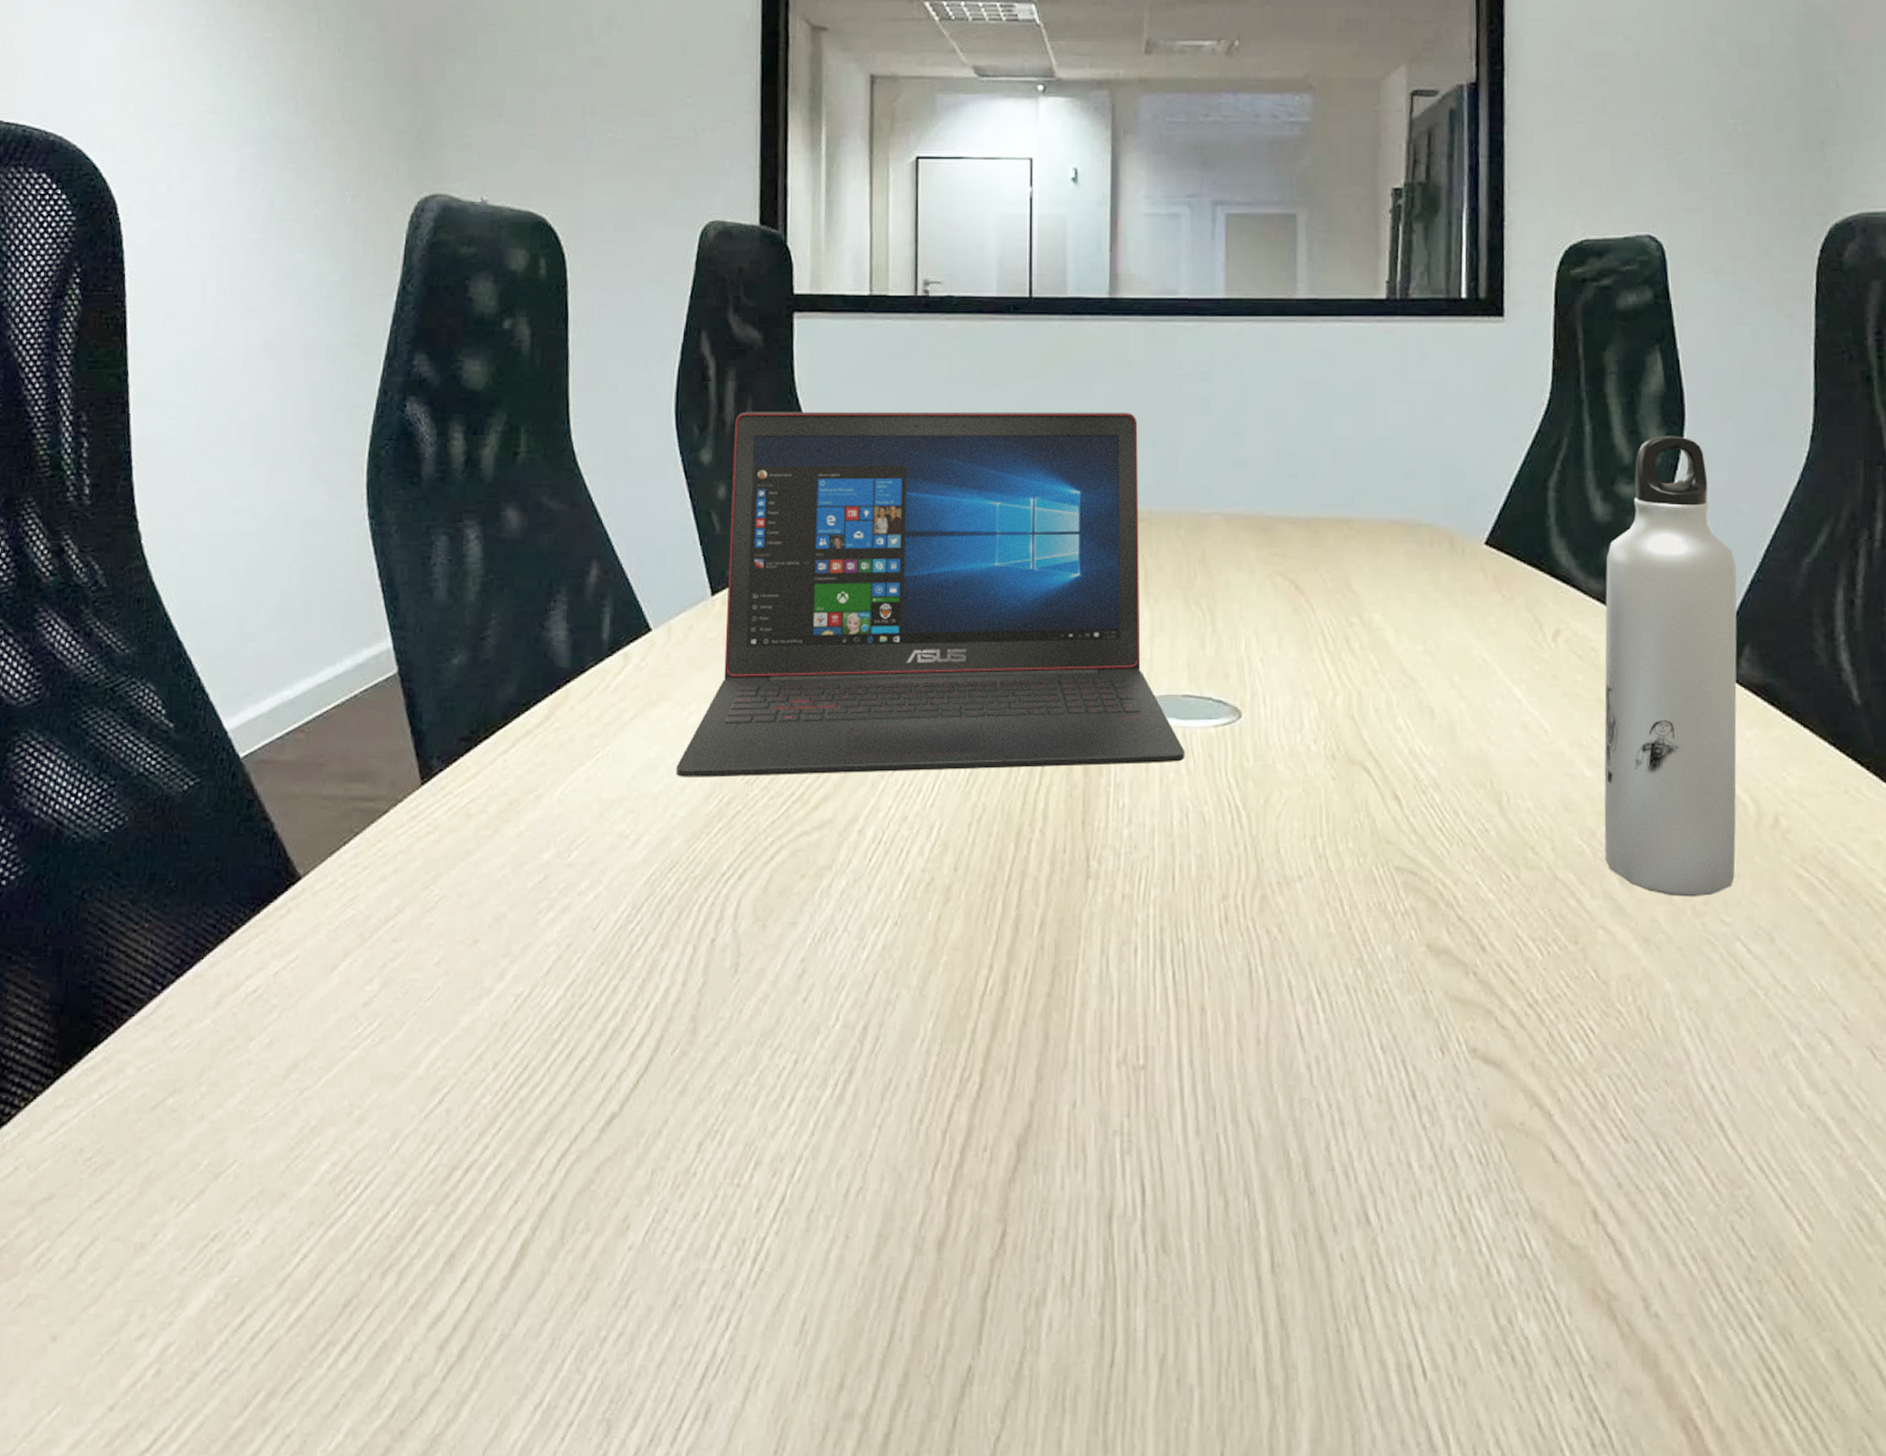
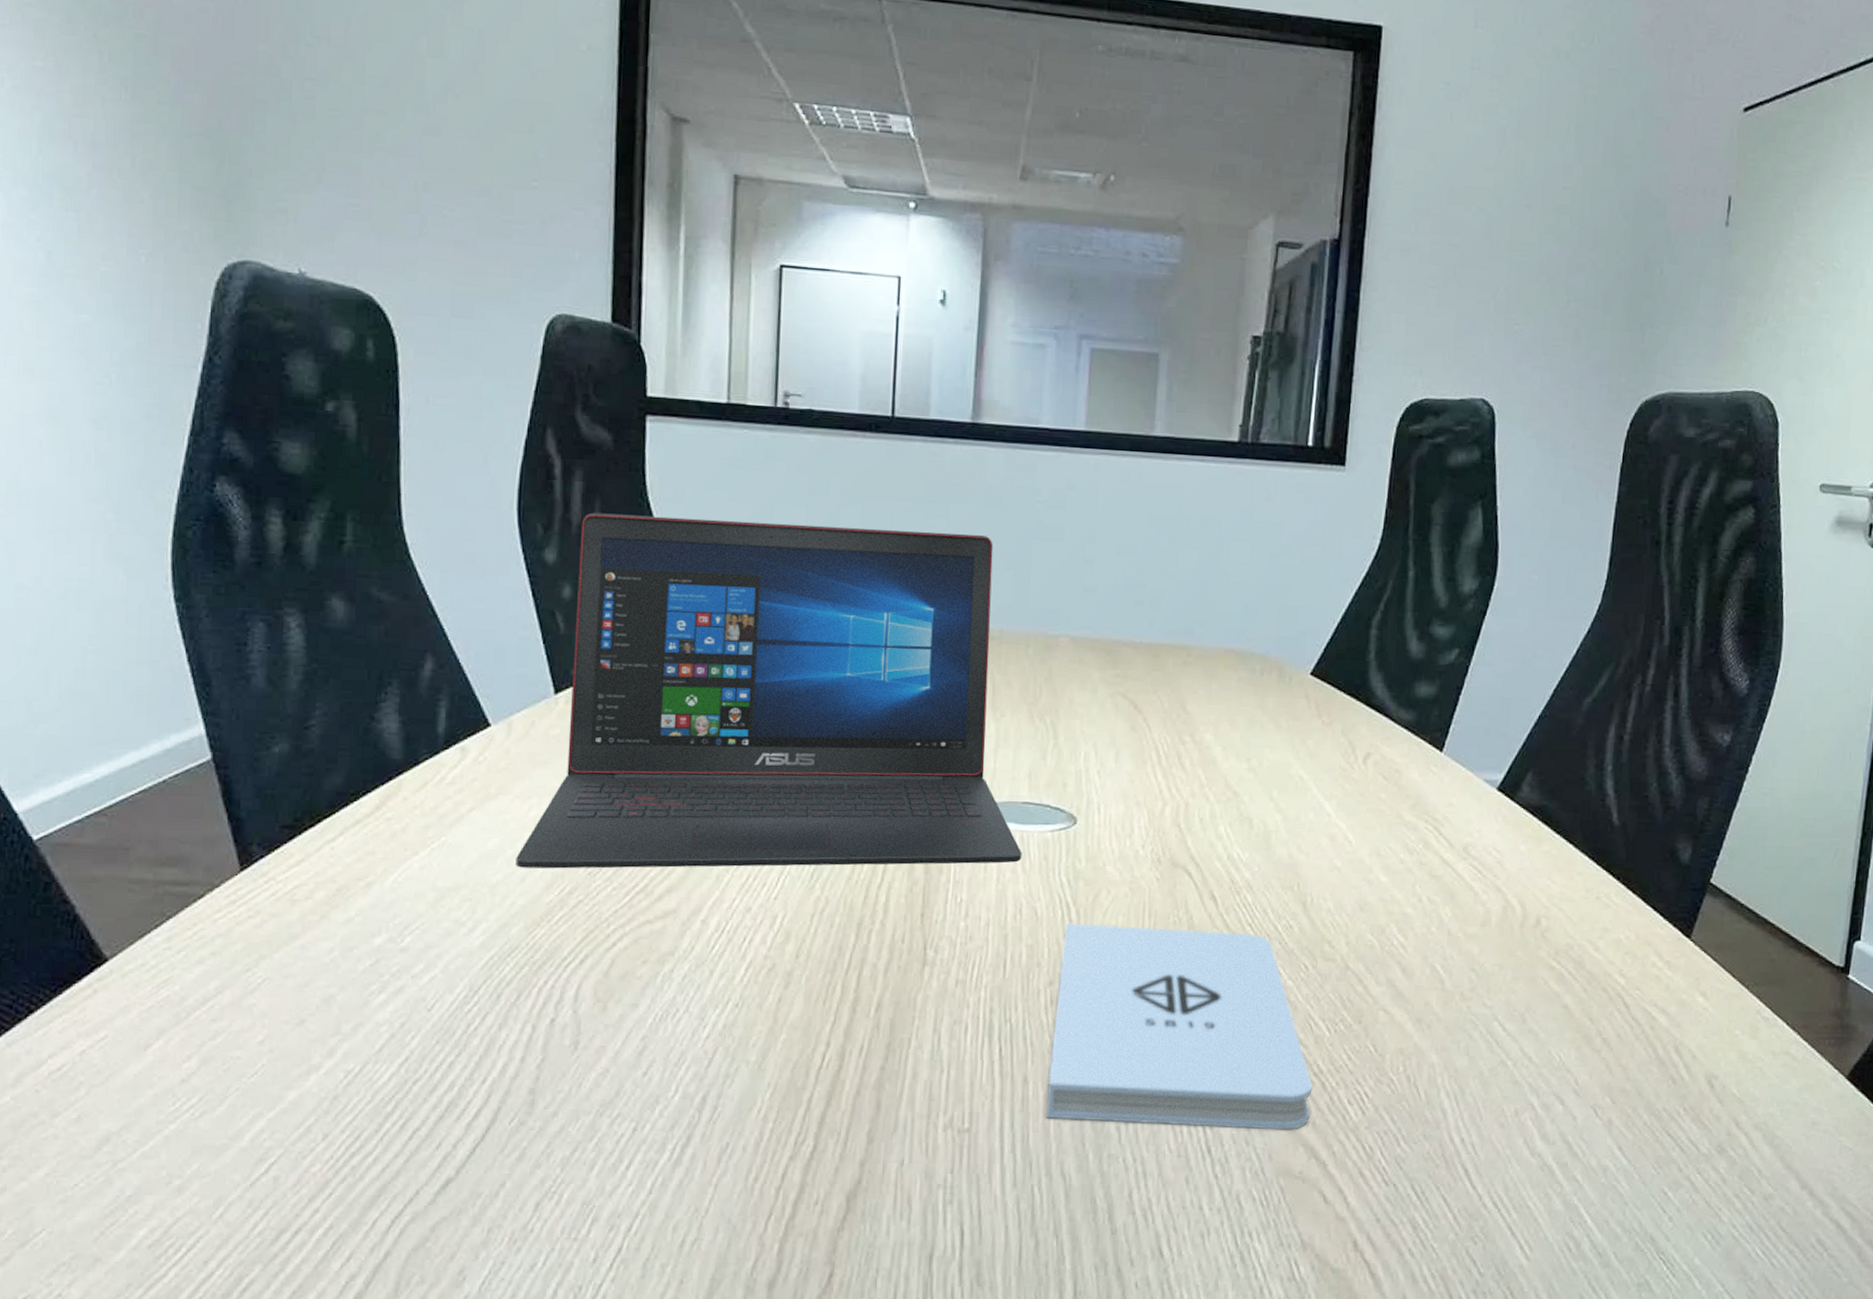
notepad: none [1226,828,1528,1072] -> present [1046,923,1313,1130]
water bottle: present [1604,436,1737,897] -> none [1391,584,1528,985]

